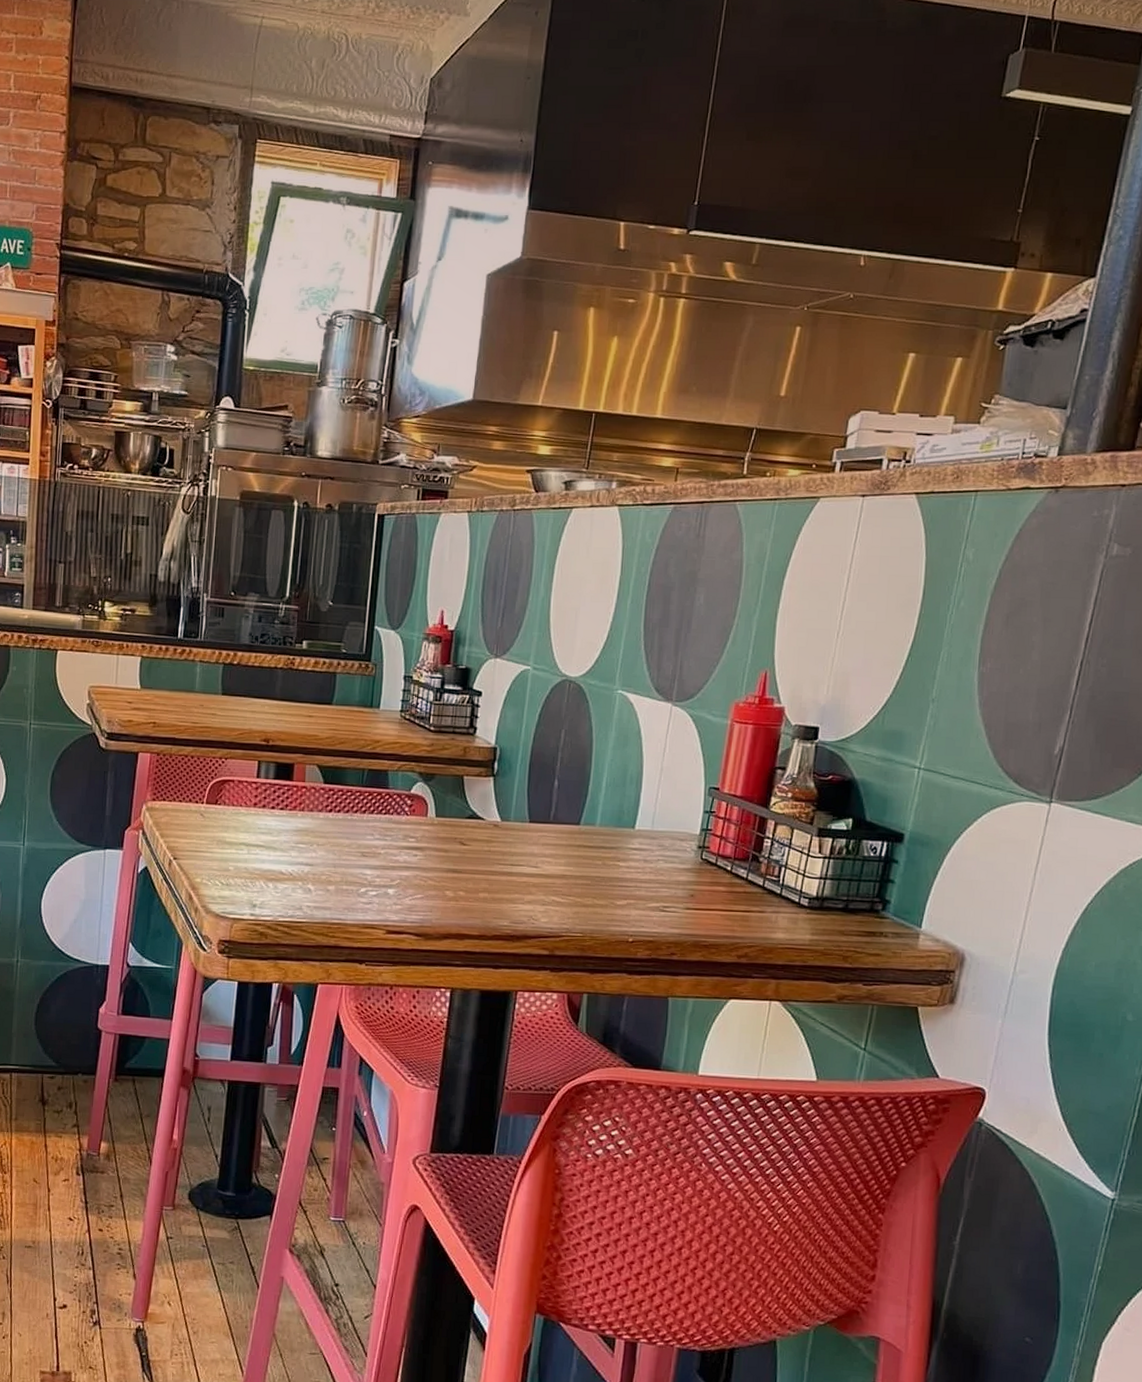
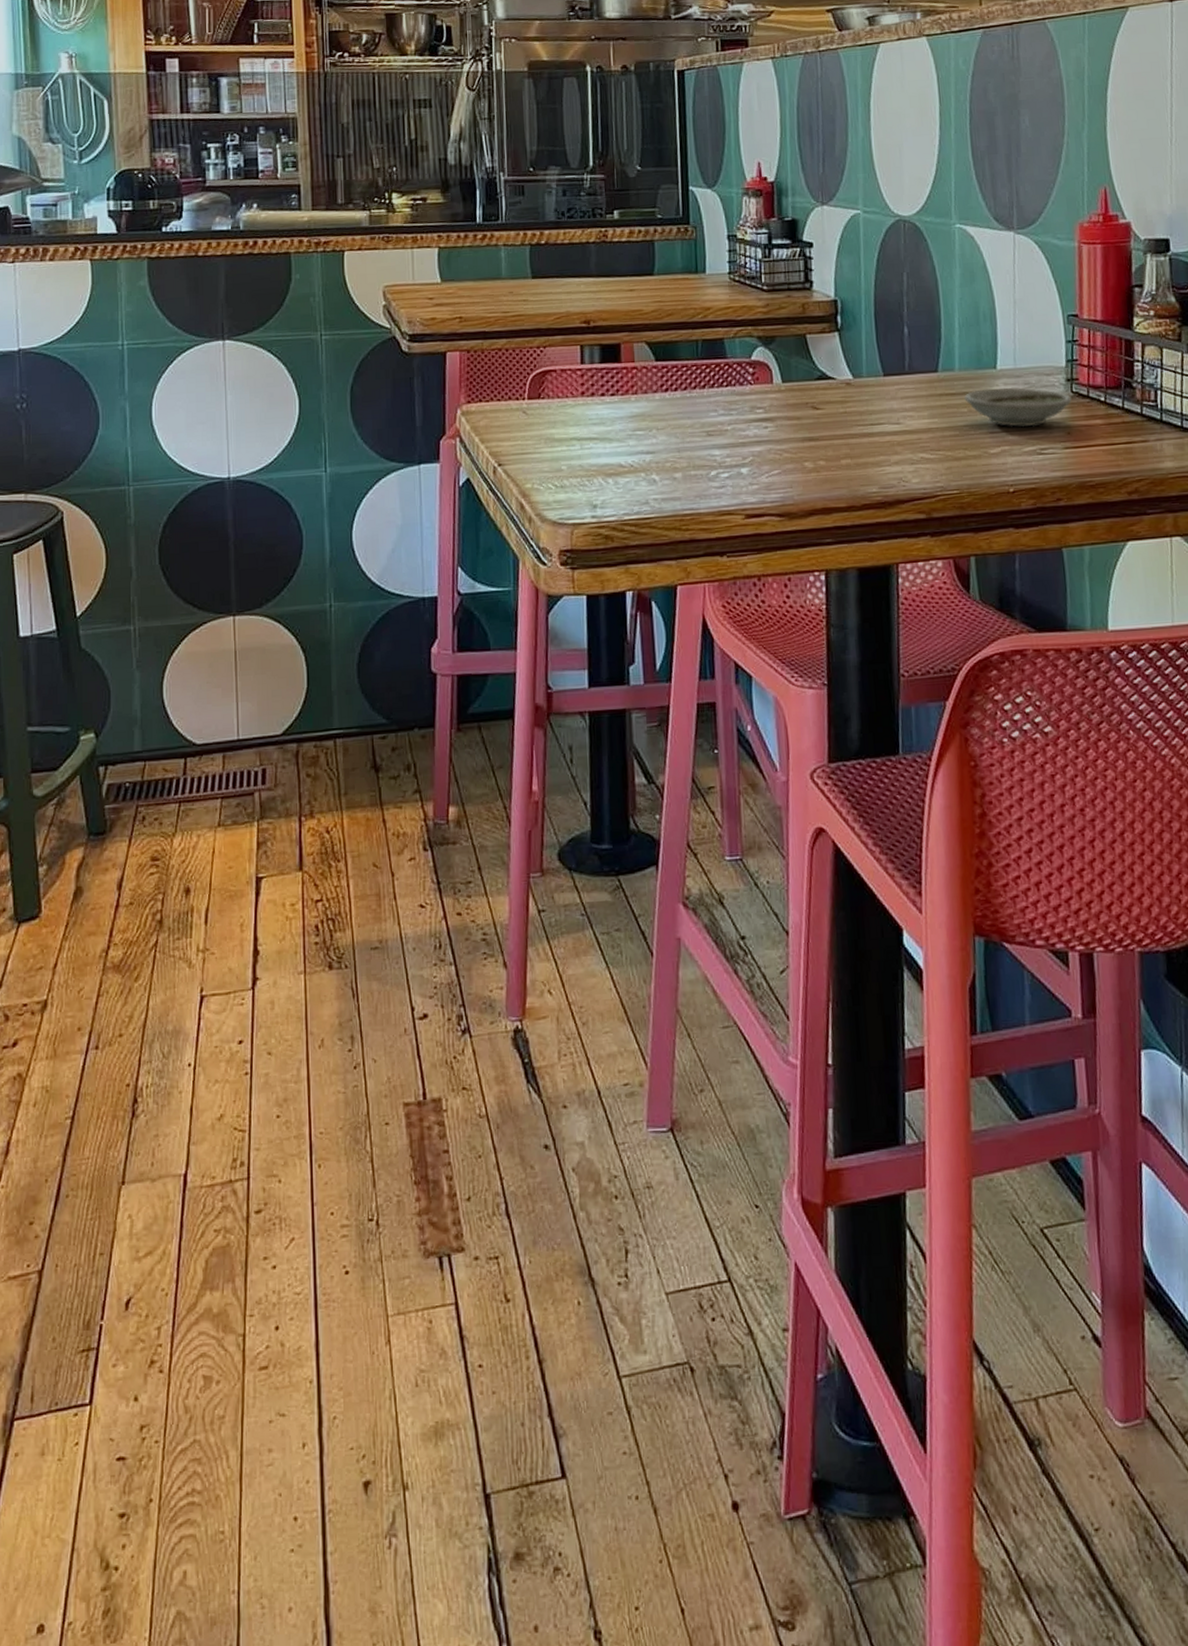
saucer: none [600,845,700,886] -> present [964,387,1072,427]

